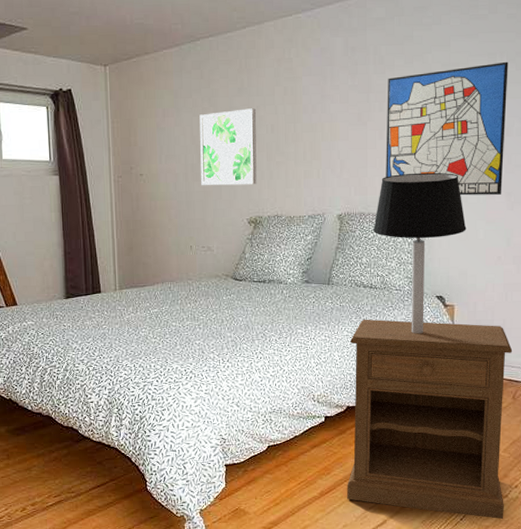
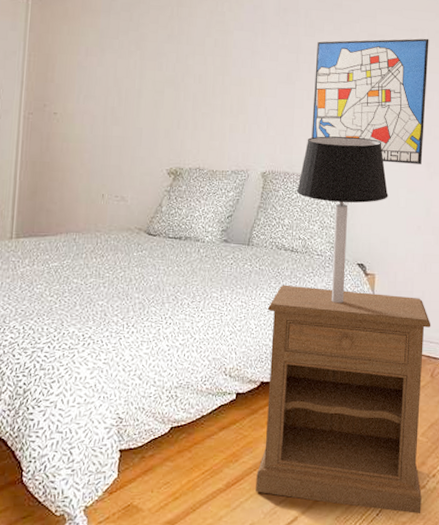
wall art: present [199,108,257,186] -> none [120,56,185,135]

